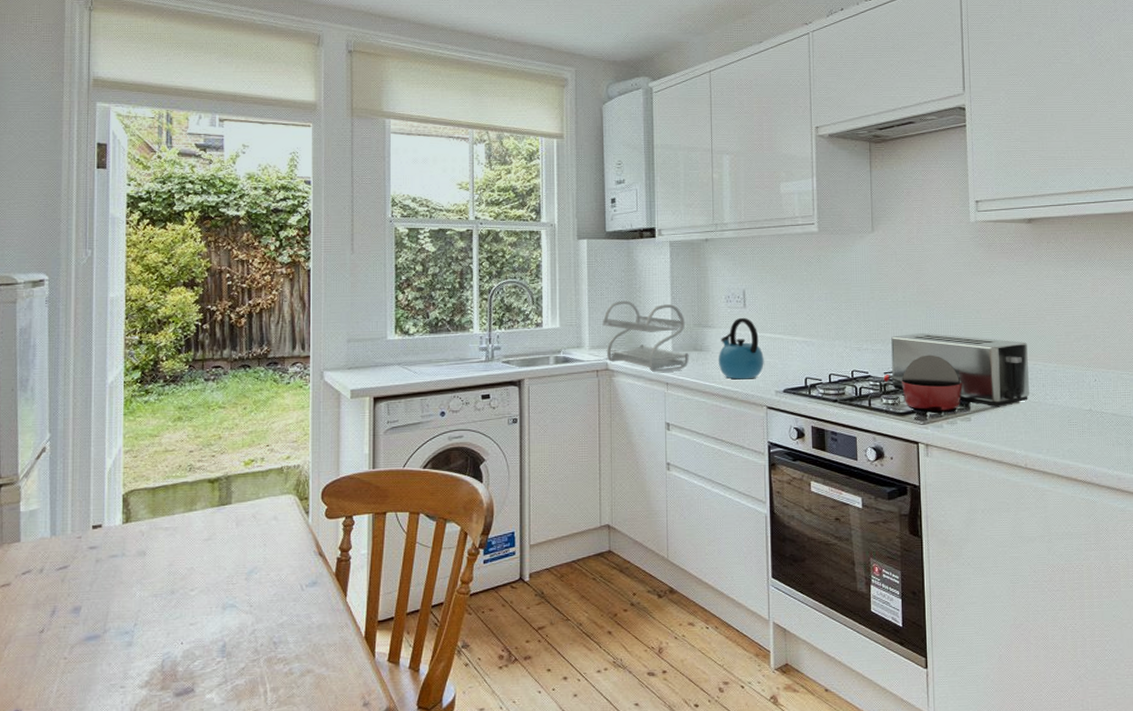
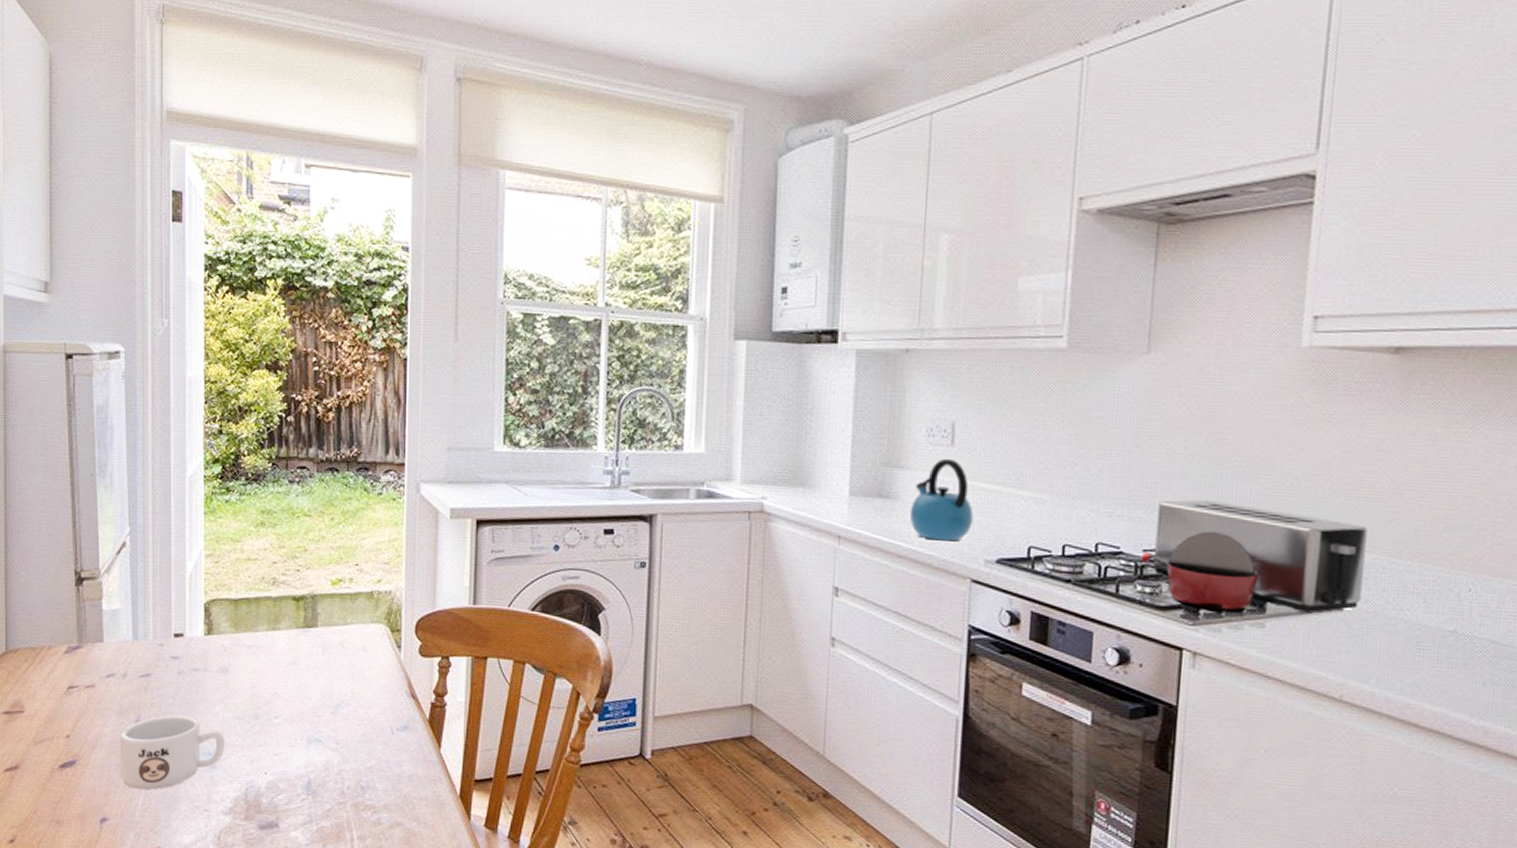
mug: none [35,601,143,677] -> present [121,715,226,790]
dish rack: present [602,300,689,373] -> none [759,424,871,523]

